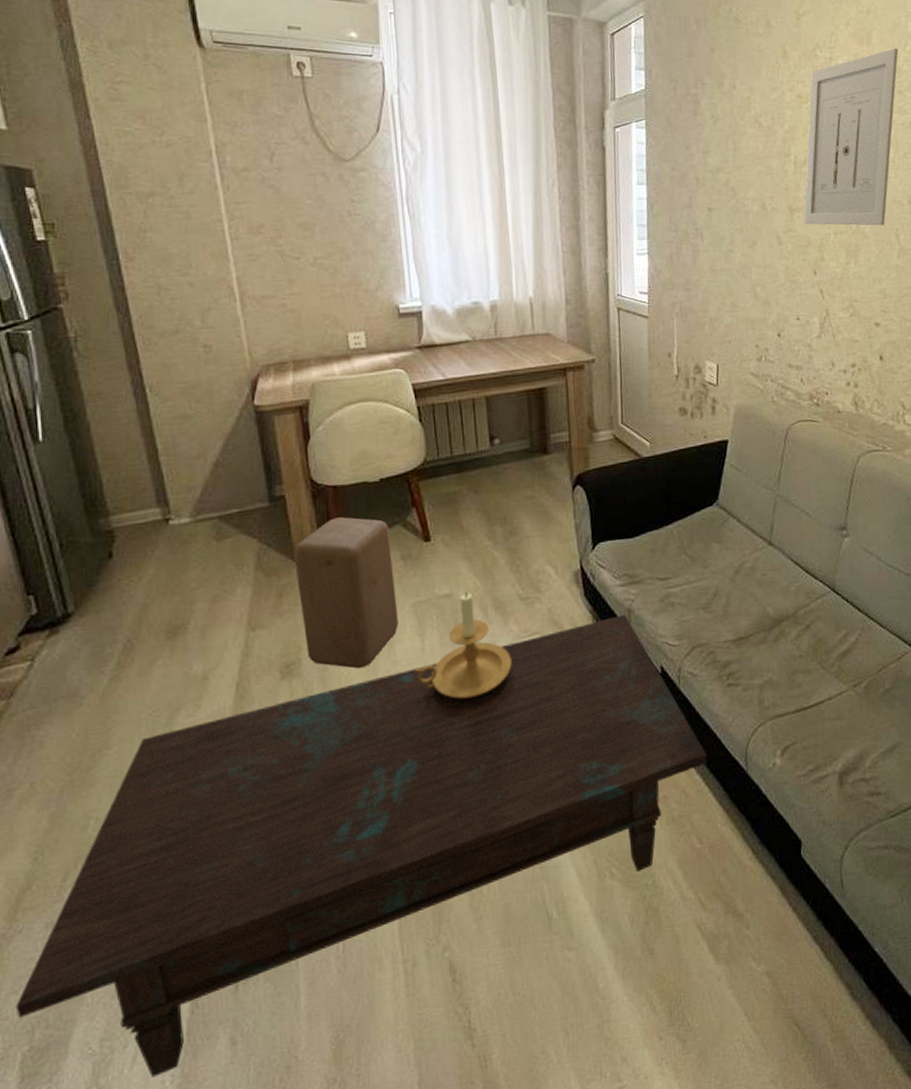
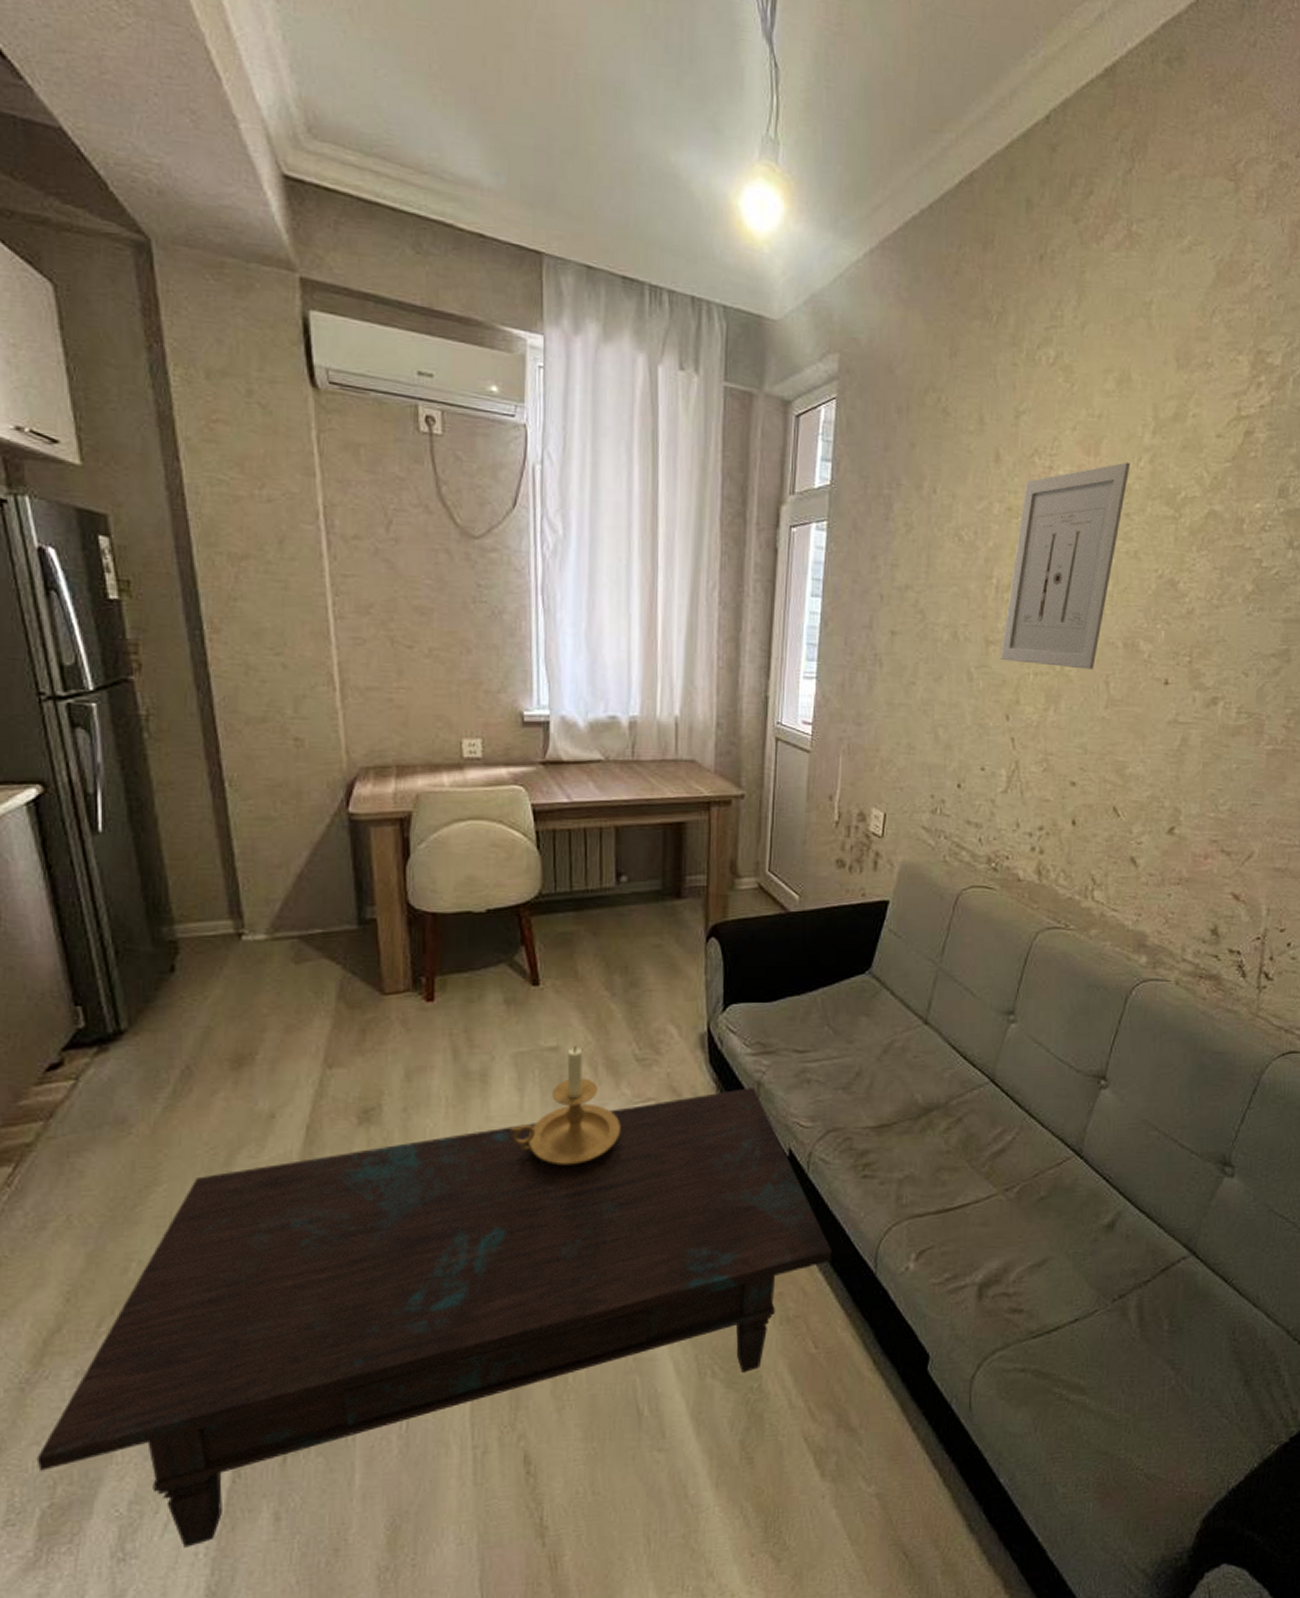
stool: present [294,517,399,669] -> none [382,949,496,1122]

